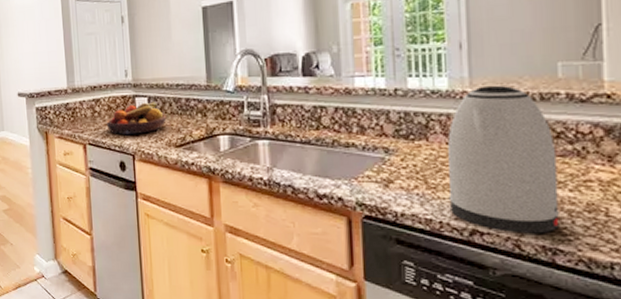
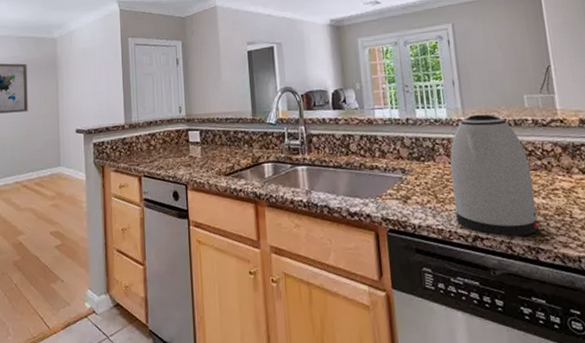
fruit bowl: present [106,101,167,136] -> none [161,134,217,167]

